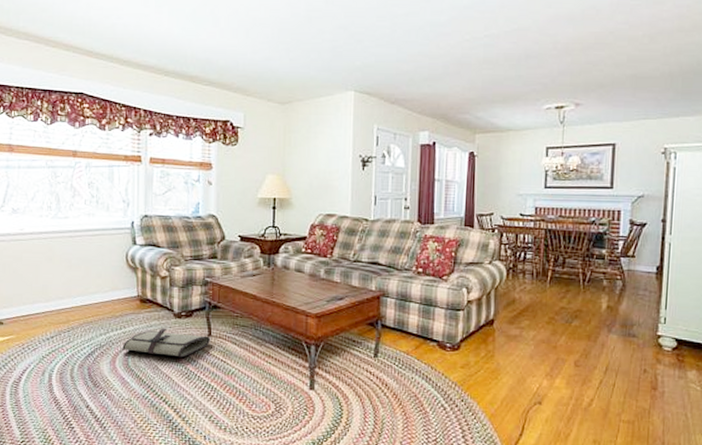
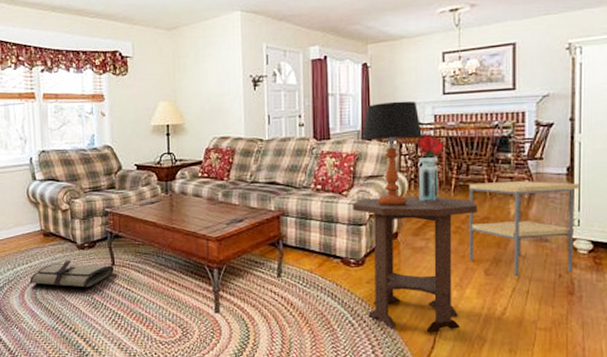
side table: none [452,284,572,420] -> present [353,197,478,333]
table lamp: none [464,191,524,294] -> present [362,101,423,206]
potted flower: none [515,225,542,292] -> present [416,134,443,202]
side table: none [560,276,668,369] -> present [469,181,580,277]

